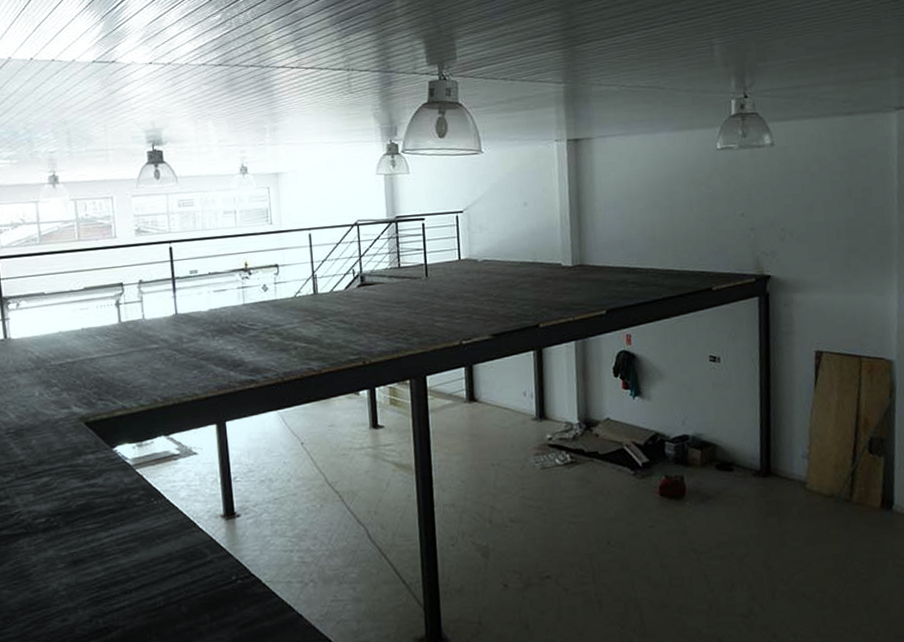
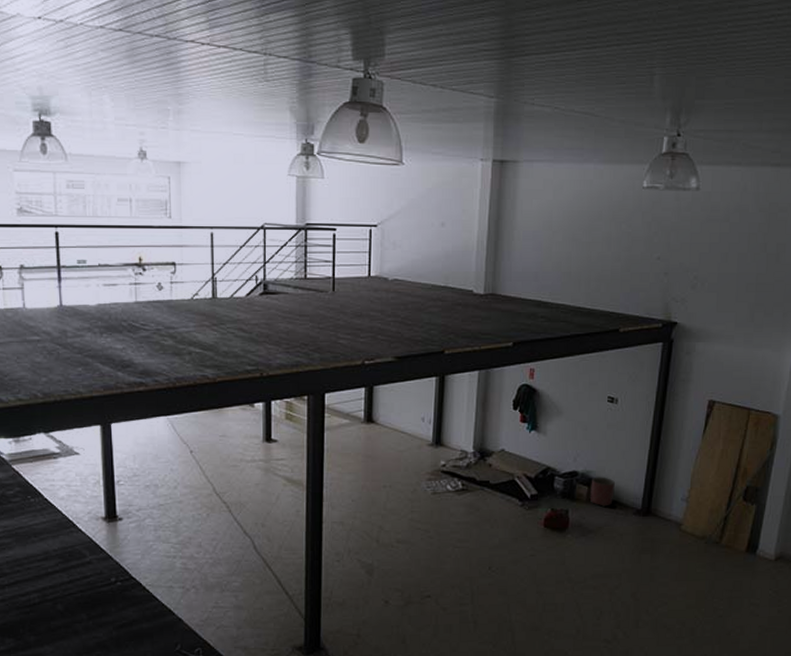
planter: none [703,438,730,470] -> present [590,477,616,507]

